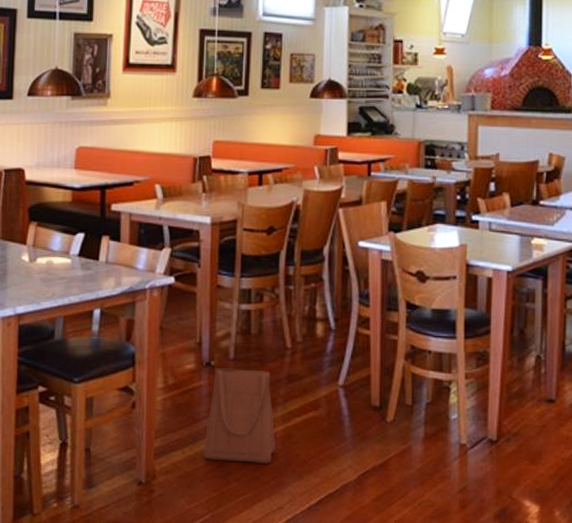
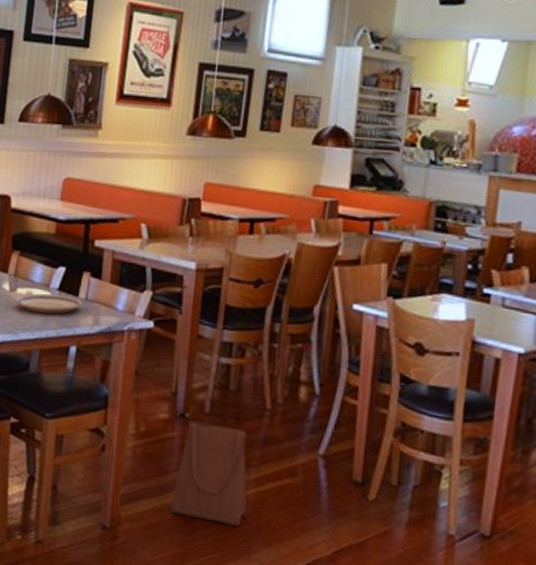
plate: none [36,260,103,281] -> present [15,293,83,314]

